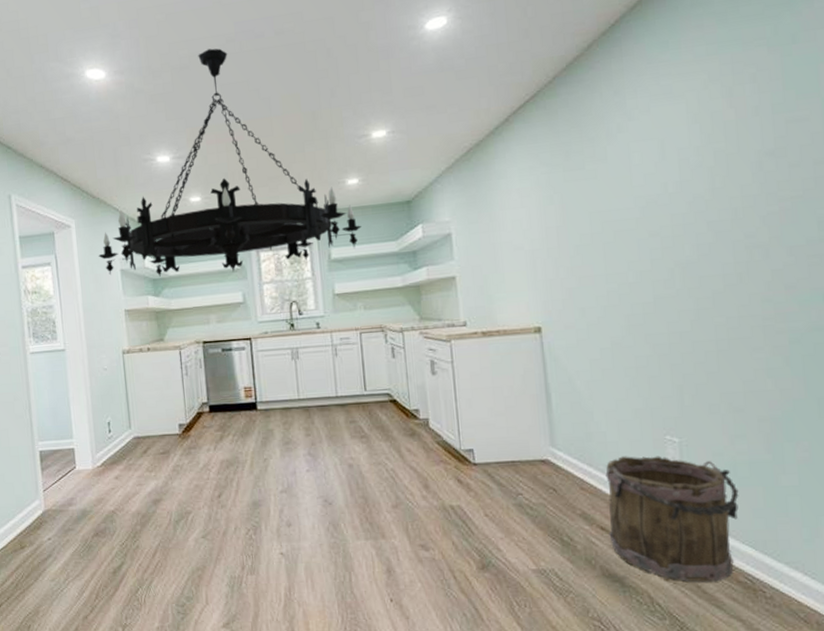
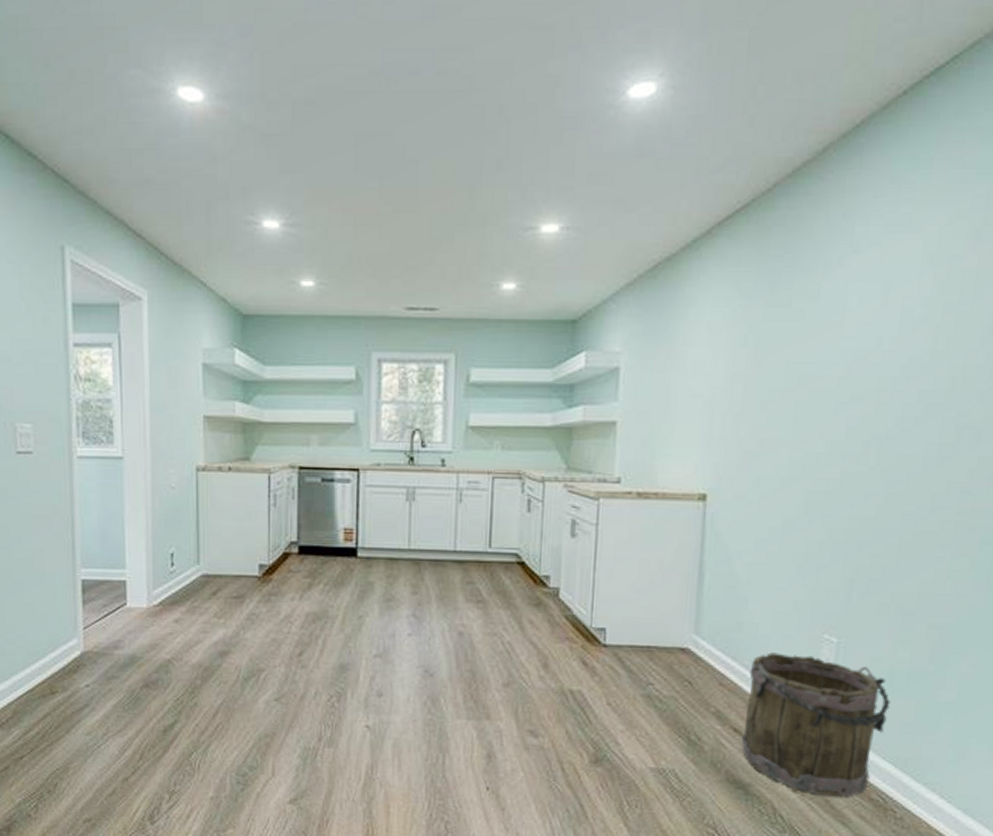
chandelier: present [98,48,361,277] -> none [175,81,512,383]

